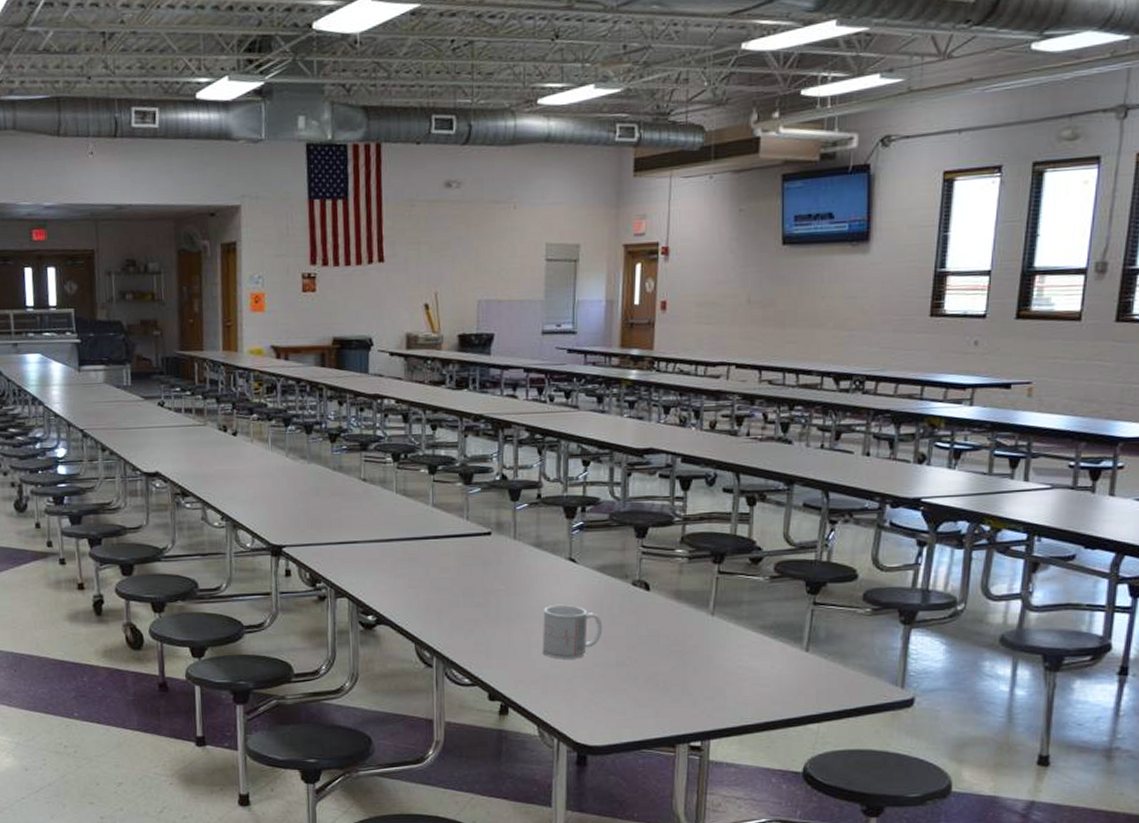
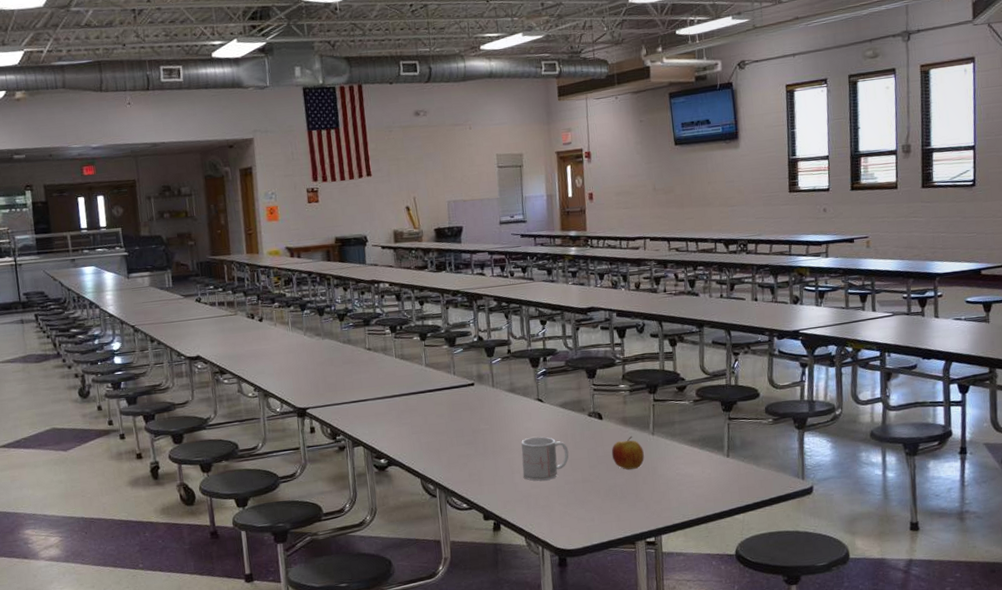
apple: none [657,614,698,655] -> present [611,436,644,470]

